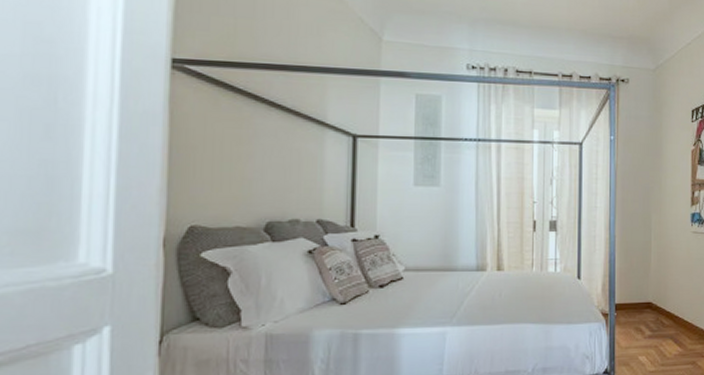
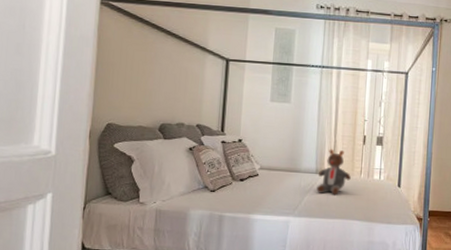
teddy bear: none [478,239,520,296] -> present [316,149,351,195]

